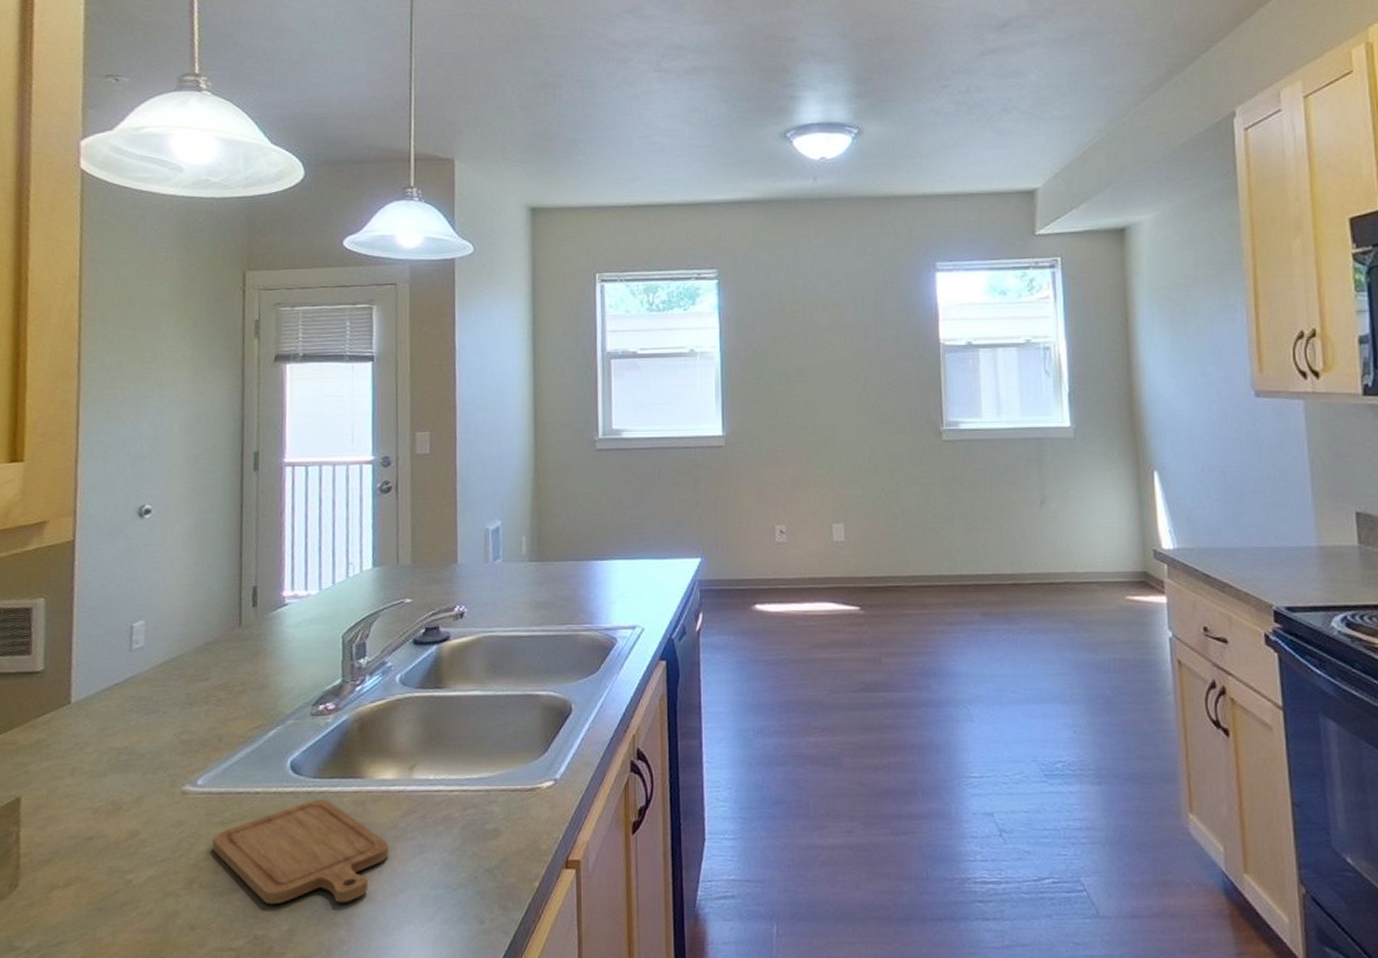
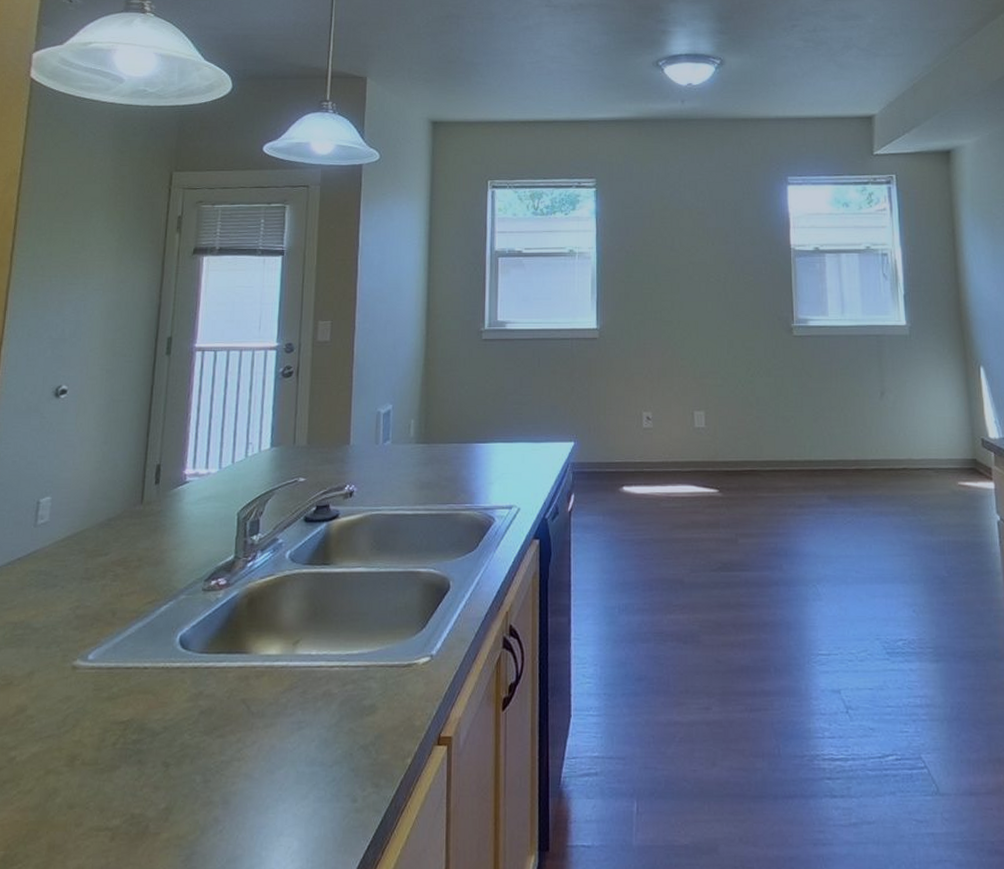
chopping board: present [212,798,389,905] -> none [97,674,269,782]

